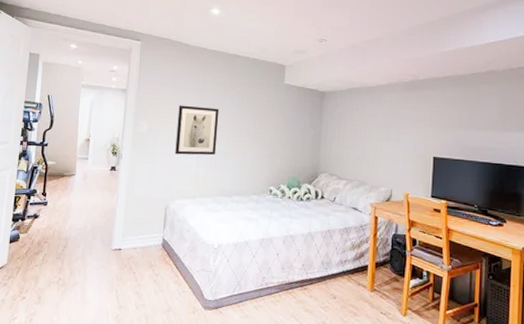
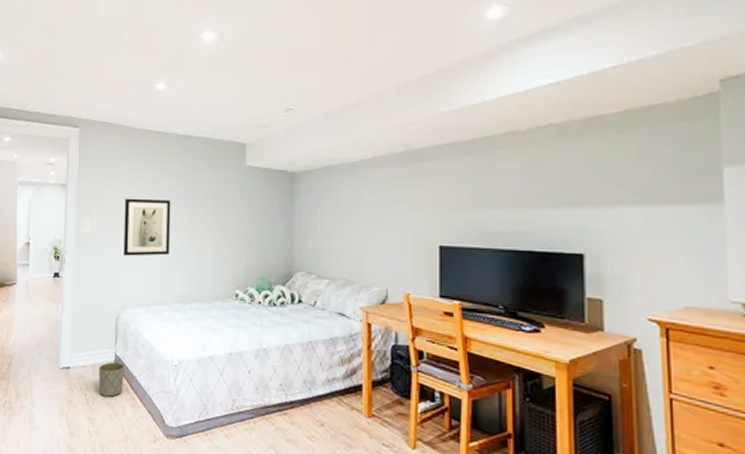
planter: none [146,245,171,276] -> present [98,362,125,398]

